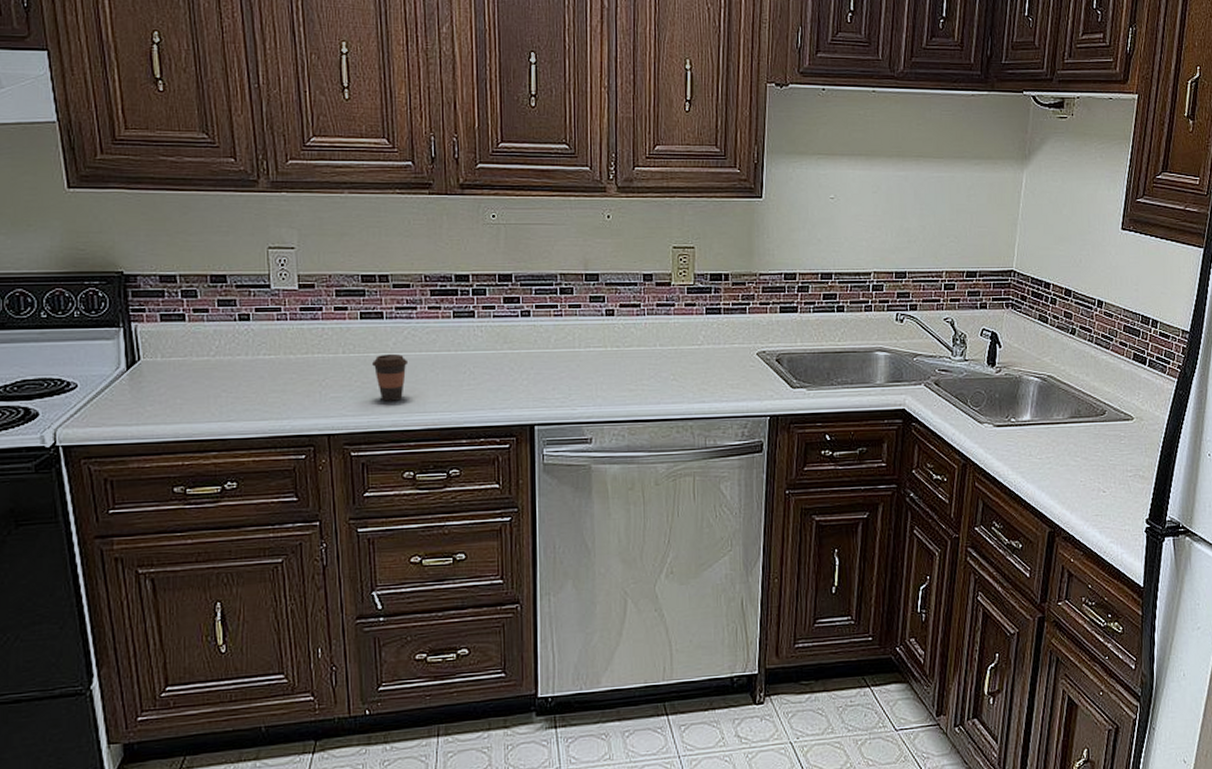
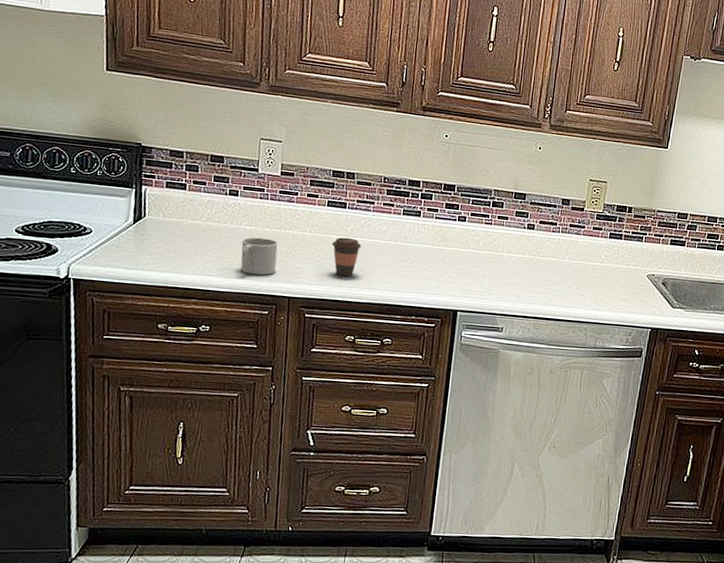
mug: none [262,367,309,413] -> present [240,237,278,275]

